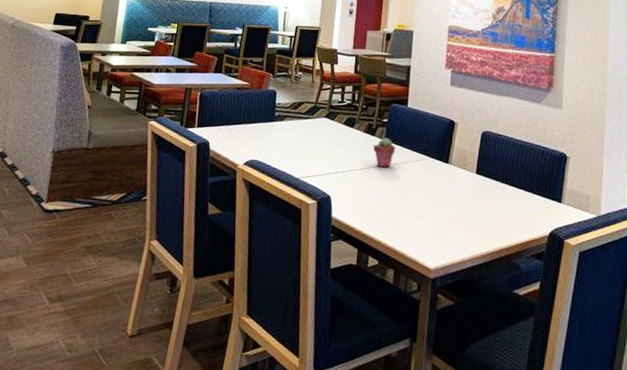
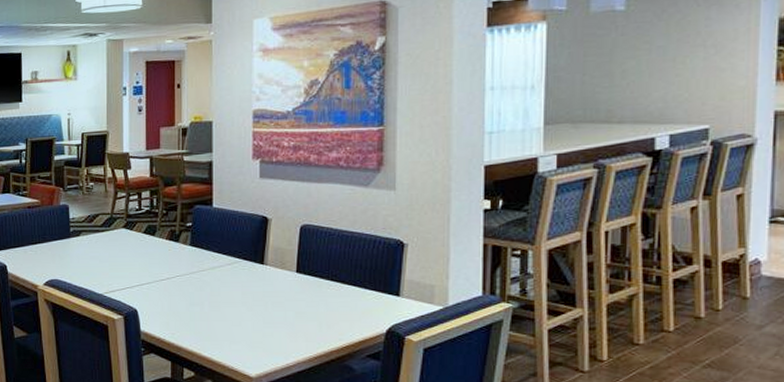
potted succulent: present [373,137,396,167] -> none [179,243,203,274]

